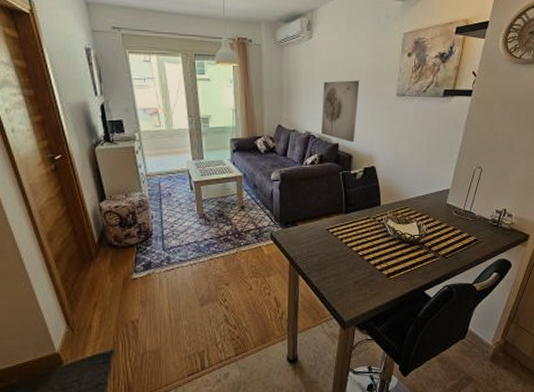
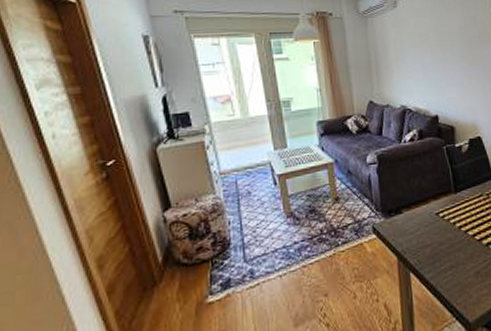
wall art: present [322,80,360,143] -> none [414,46,456,113]

